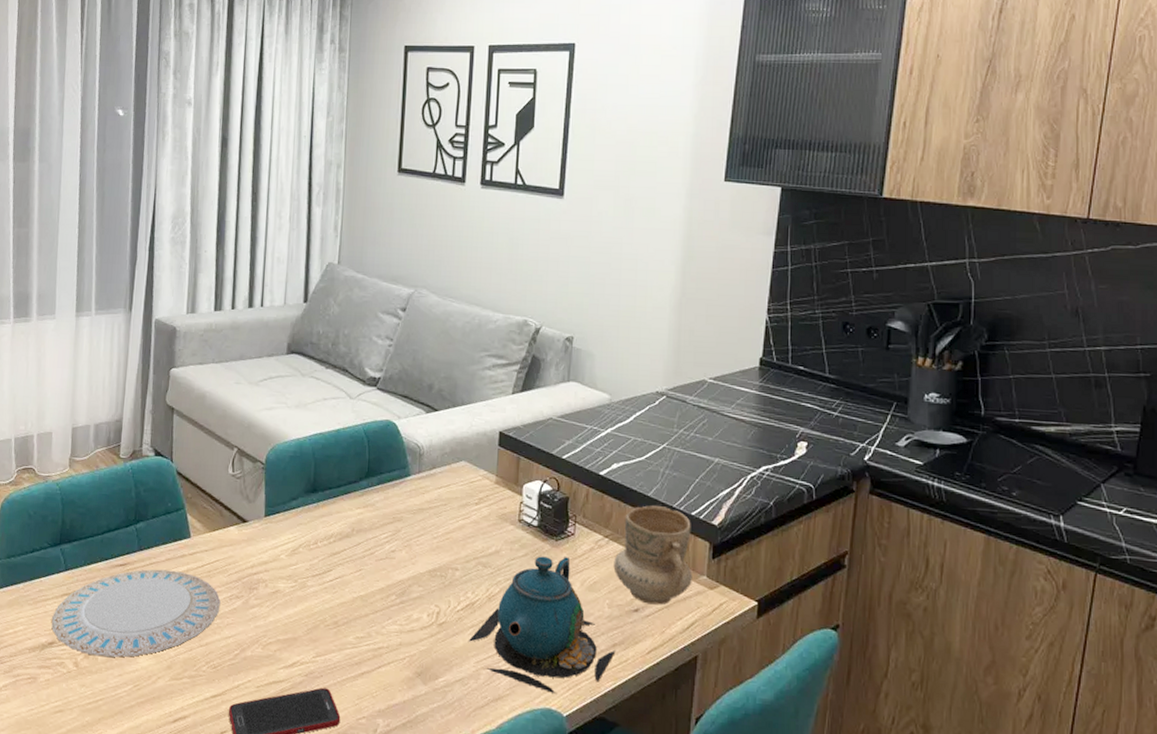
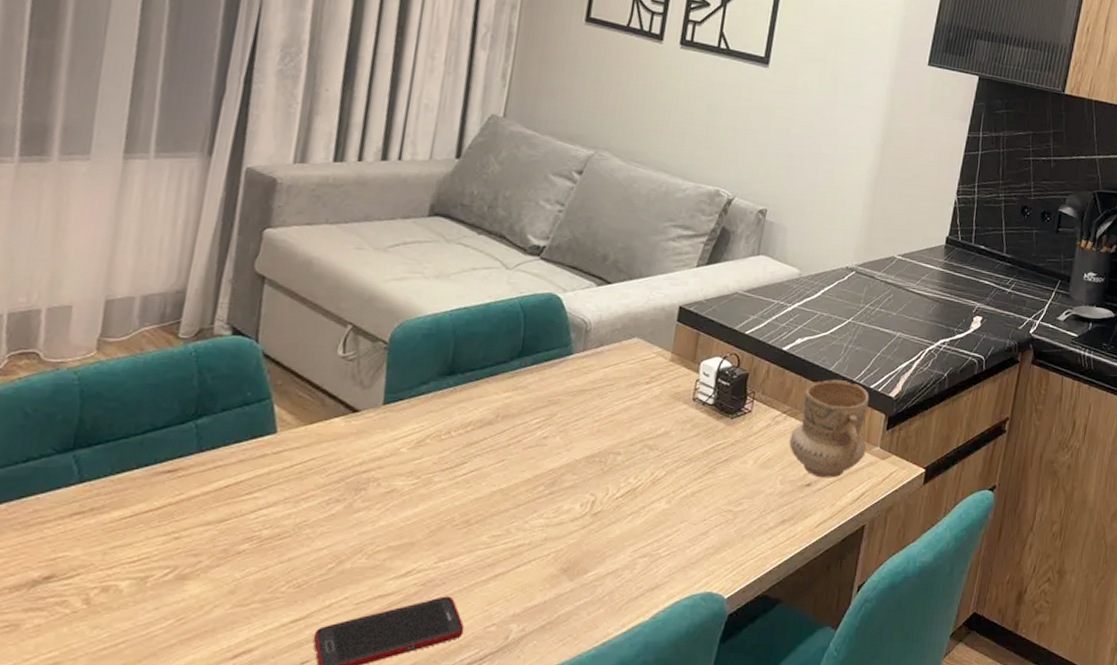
plate: present [51,569,221,658] -> none [50,473,314,588]
teapot: present [468,556,616,693] -> none [625,435,785,576]

